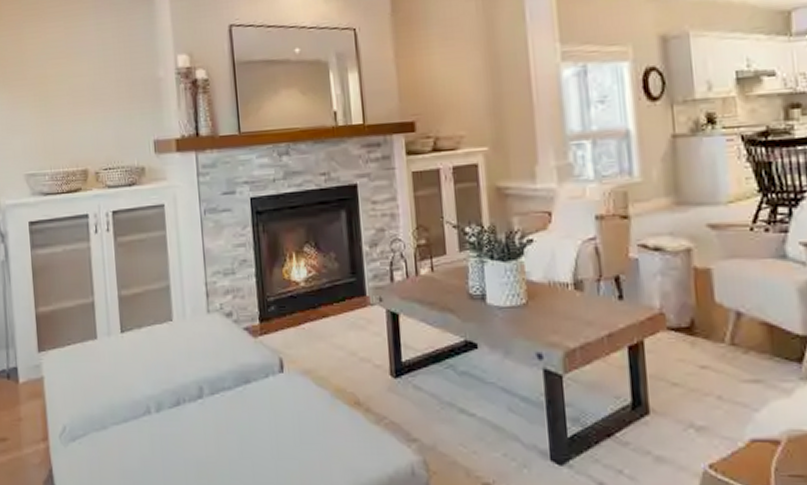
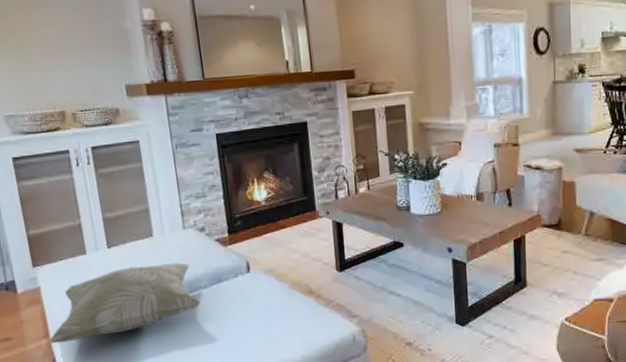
decorative pillow: none [47,355,223,449] -> present [48,263,201,344]

